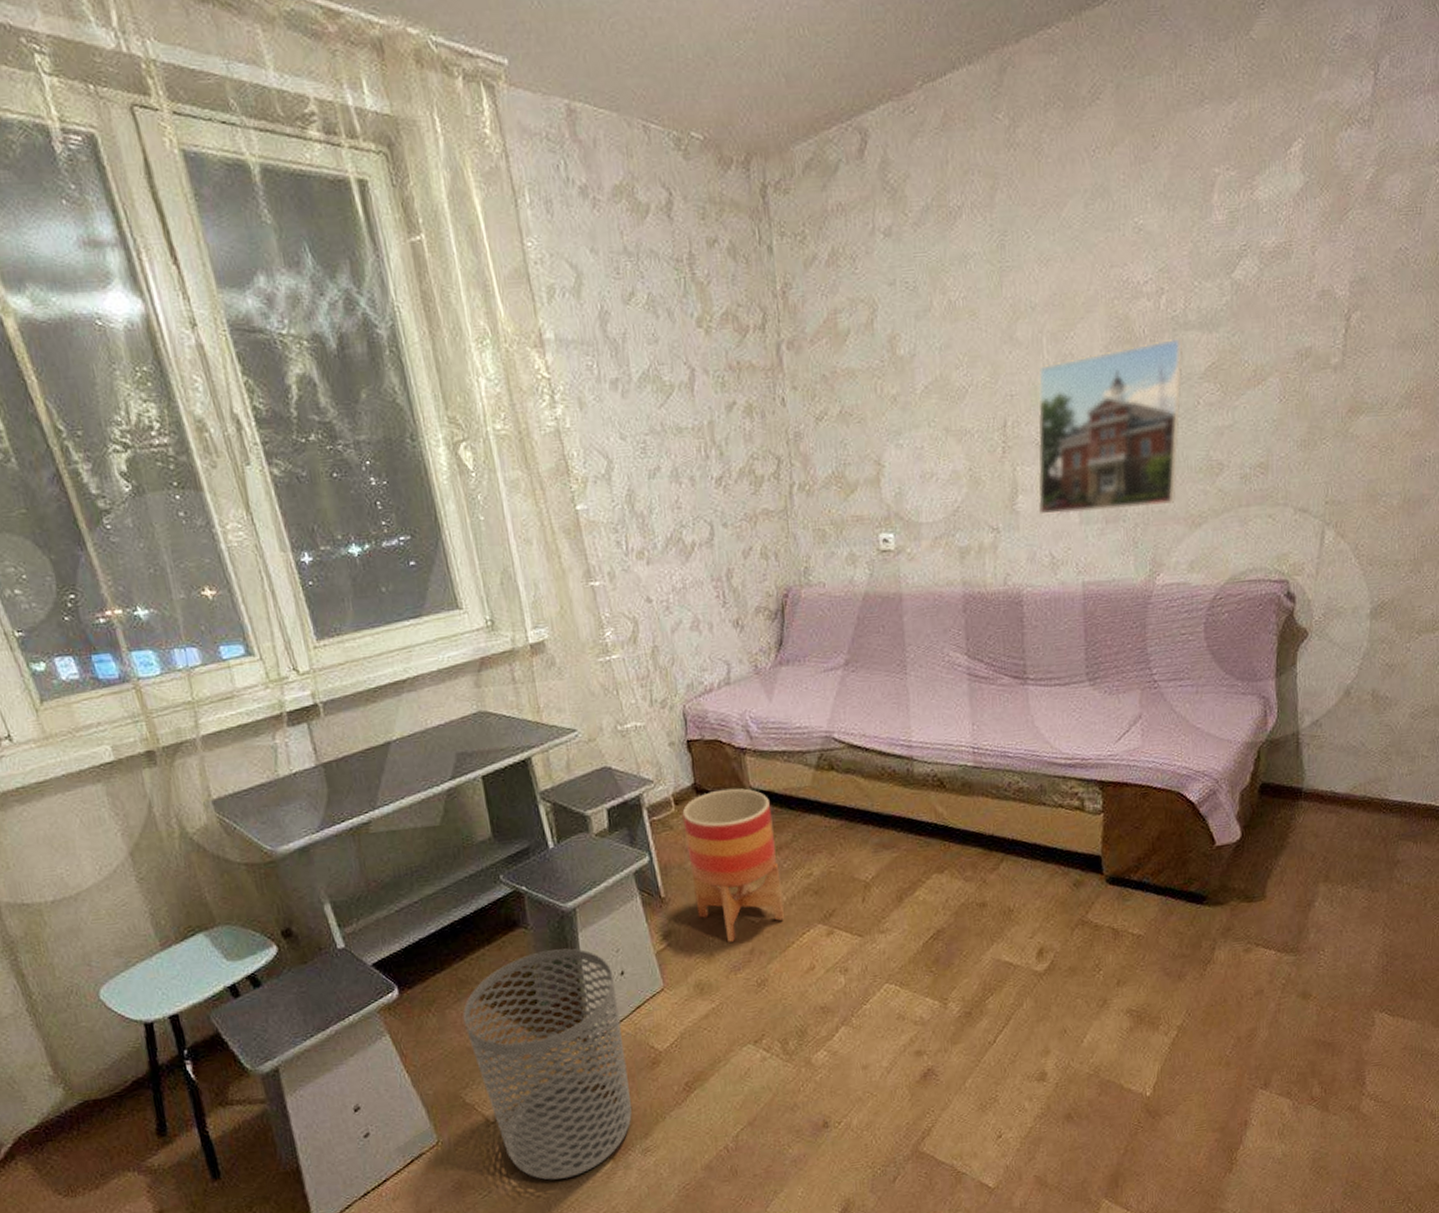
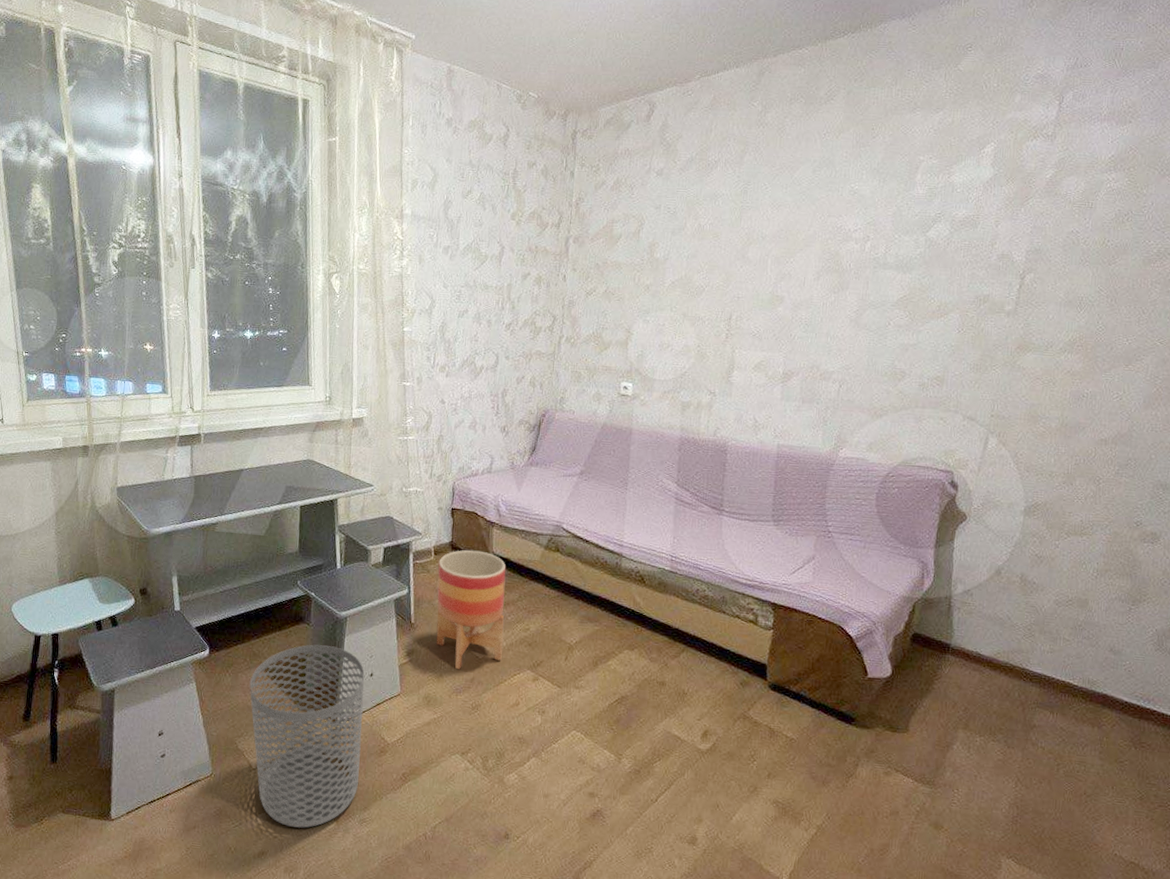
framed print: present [1037,337,1184,515] -> none [749,273,882,396]

